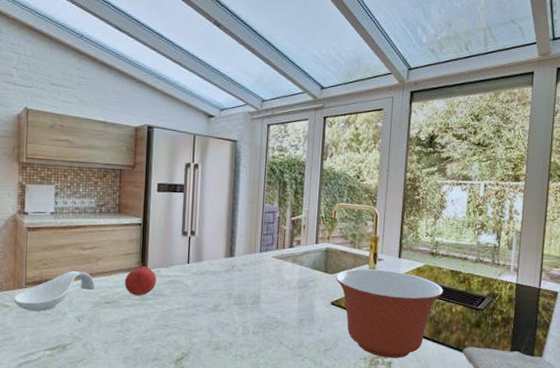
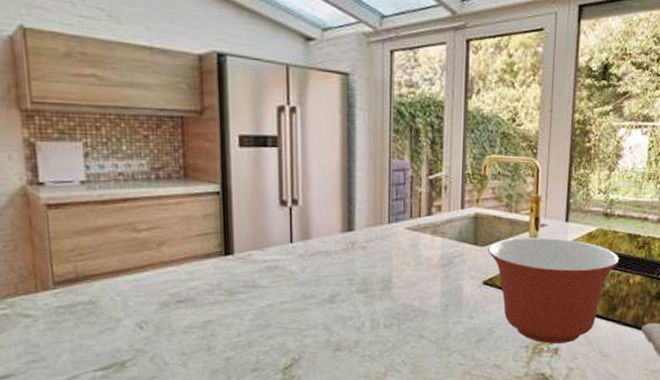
spoon rest: present [13,271,96,312] -> none [36,262,160,321]
fruit: present [124,263,157,296] -> none [202,245,249,289]

